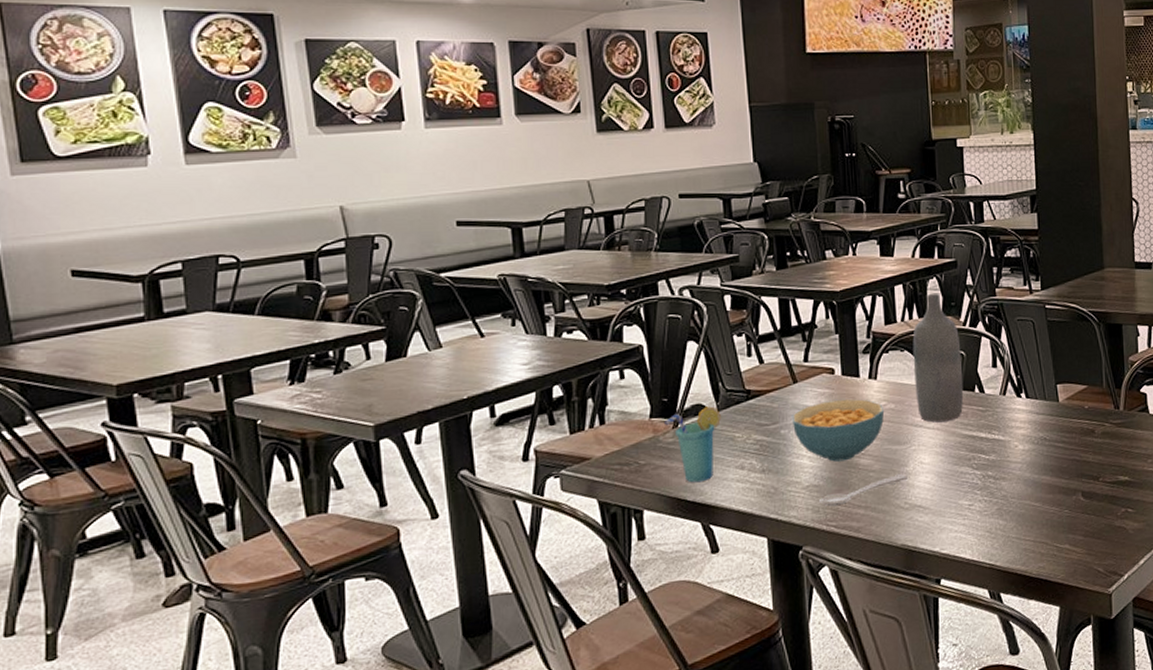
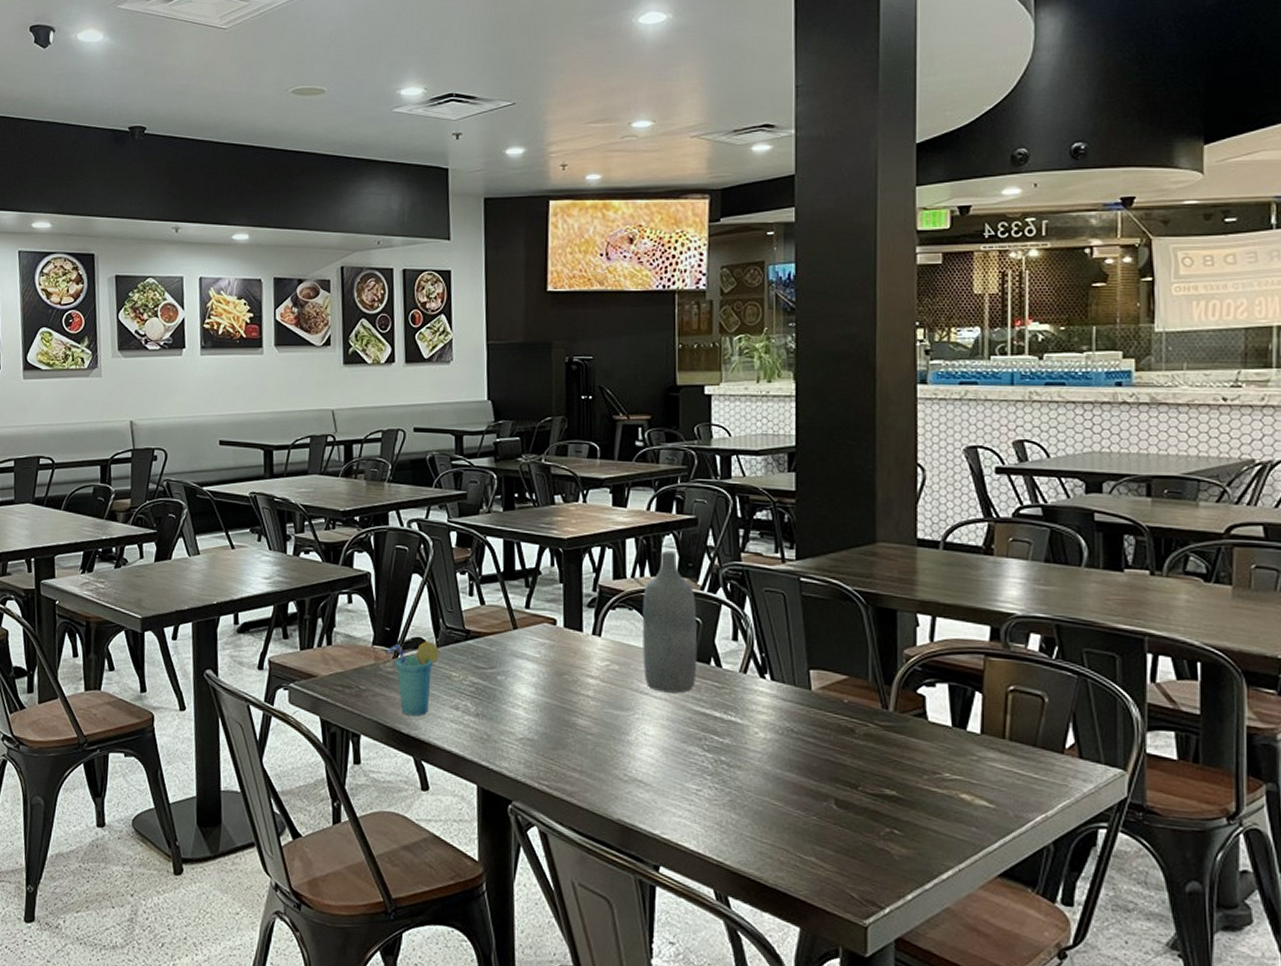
cereal bowl: present [791,398,885,462] -> none [509,652,608,719]
spoon: present [819,474,907,507] -> none [532,742,628,765]

